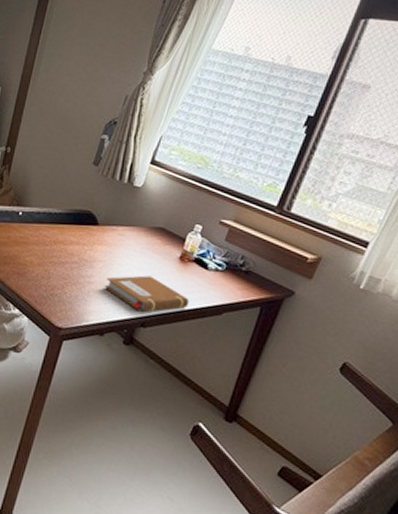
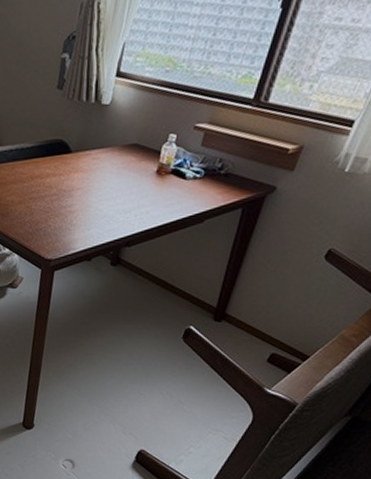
notebook: present [104,275,190,313] -> none [85,195,171,233]

